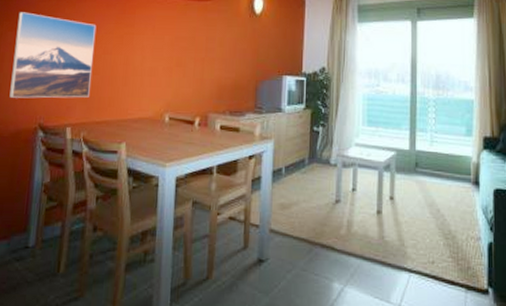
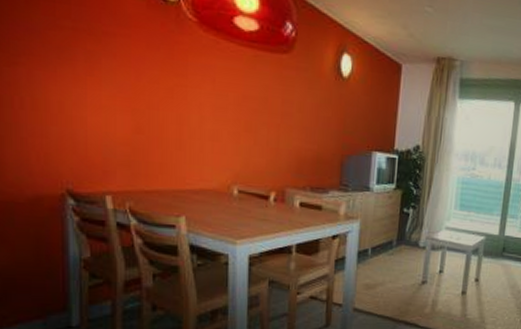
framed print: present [9,12,97,98] -> none [16,40,135,161]

